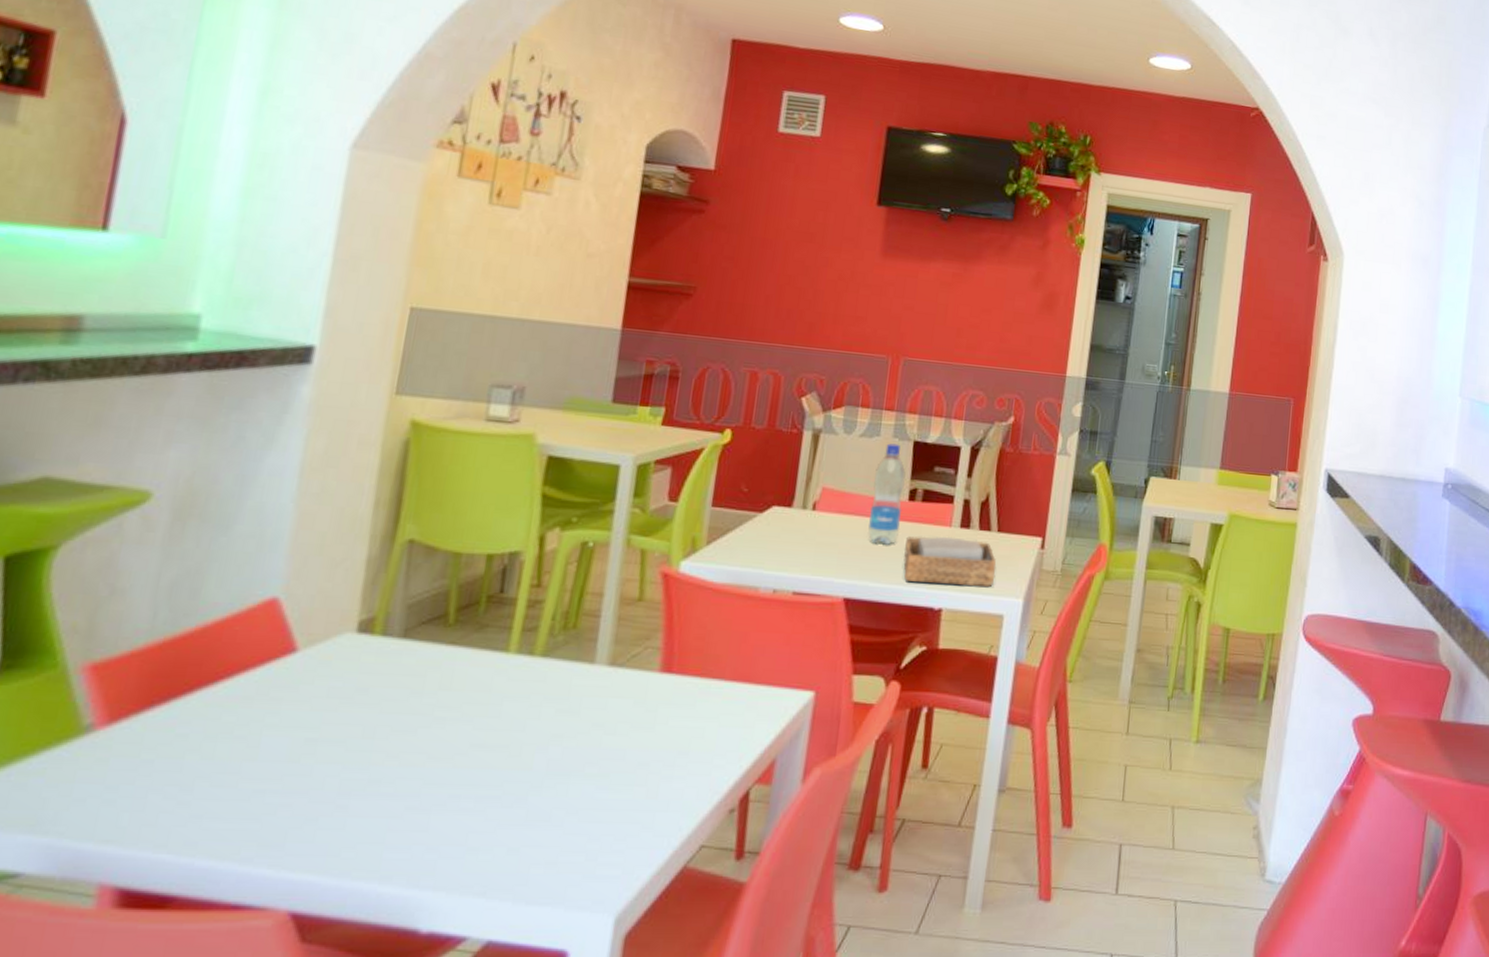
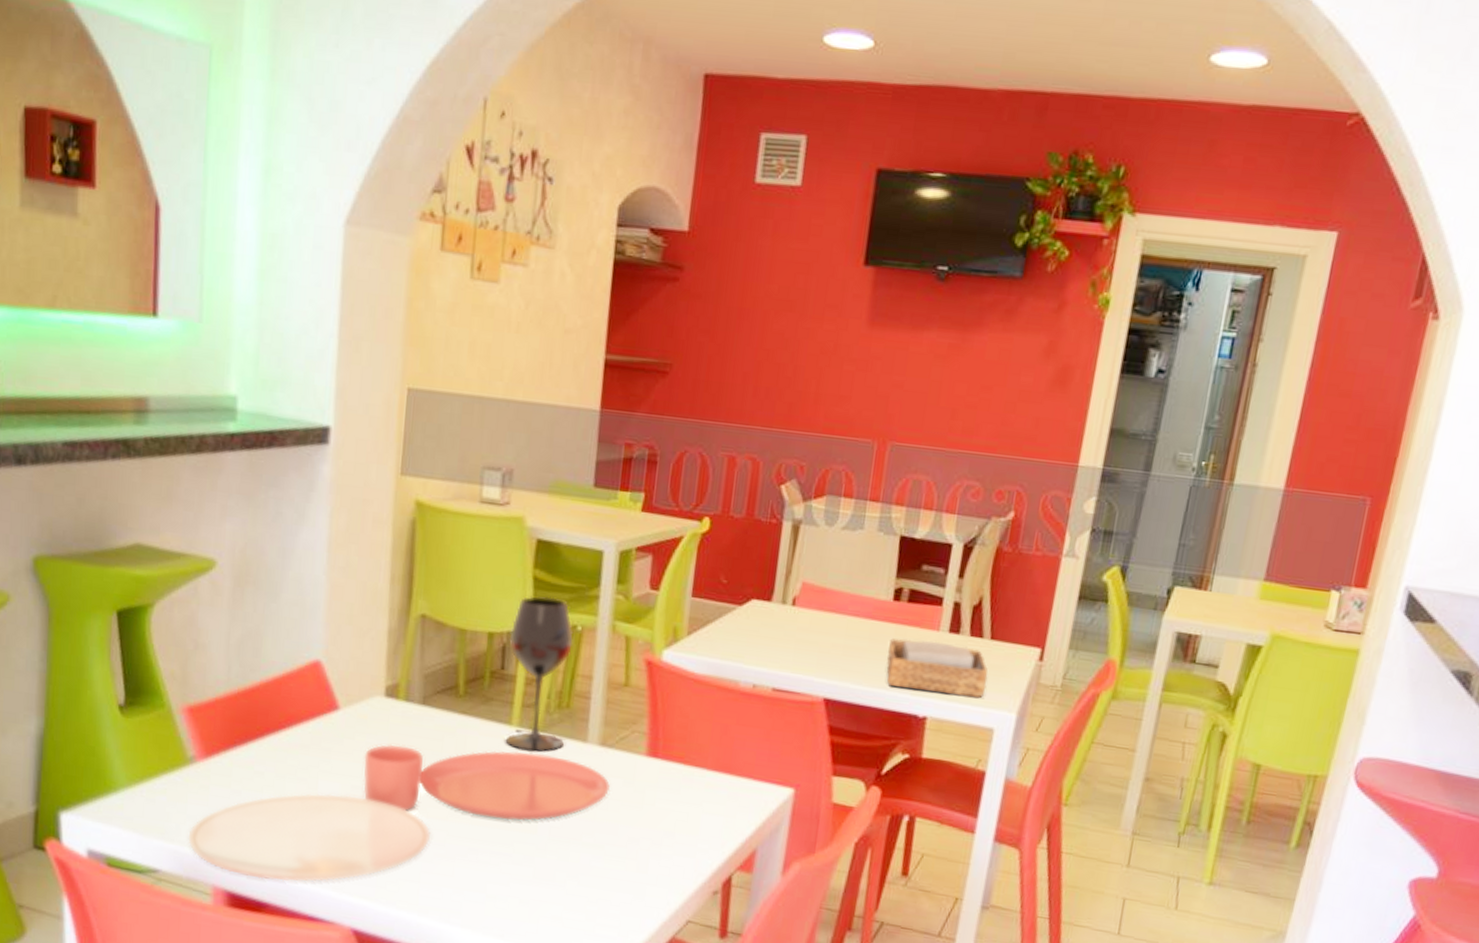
plate: none [68,749,404,867] -> present [188,793,432,882]
cup: none [319,686,401,761] -> present [363,744,425,811]
plate: none [392,680,619,758] -> present [419,750,610,821]
wineglass: none [500,513,584,680] -> present [505,596,574,753]
bottle: present [868,443,906,545] -> none [850,537,891,647]

